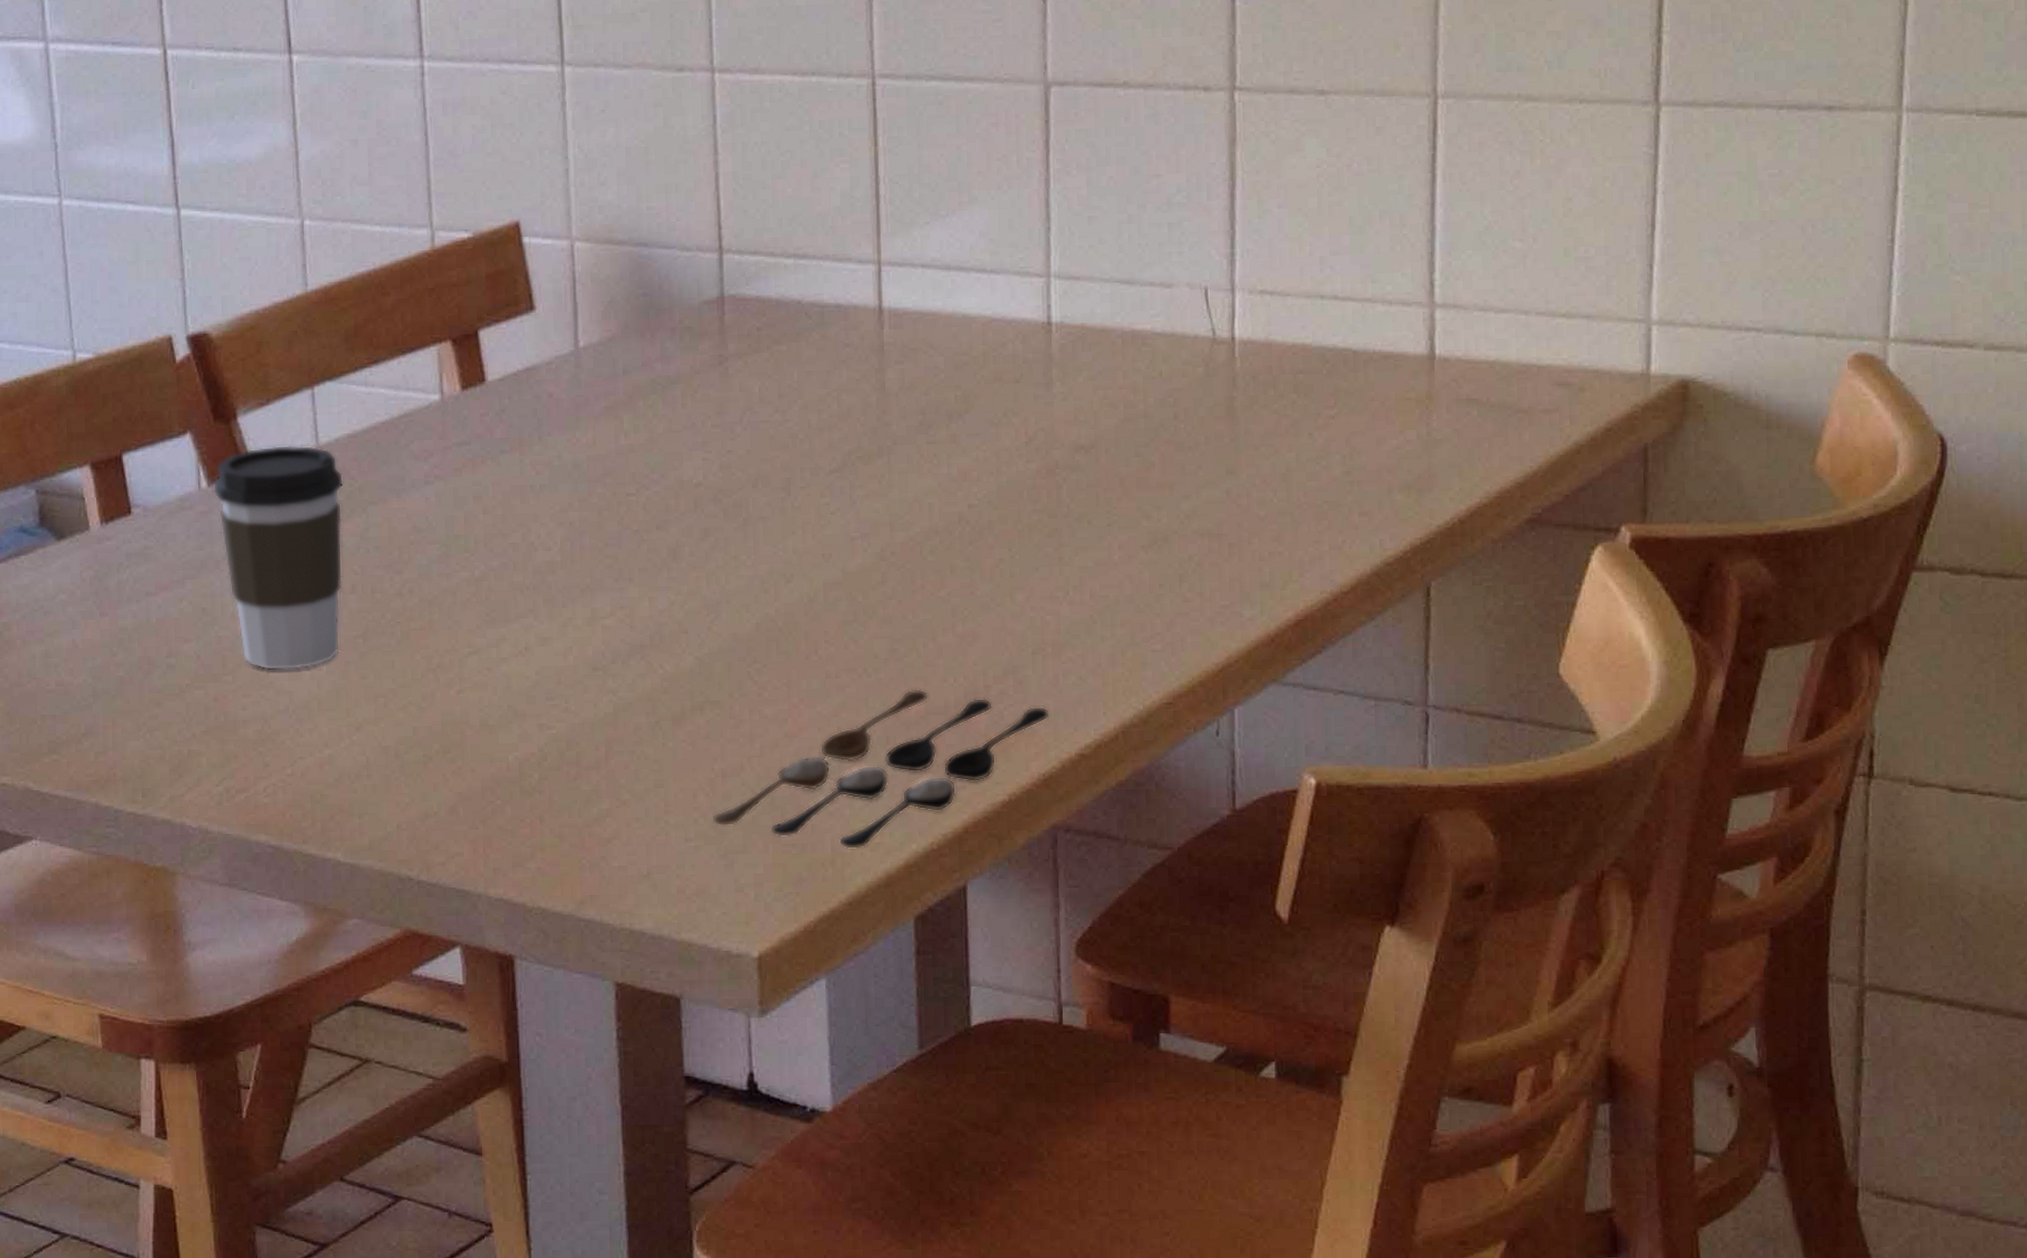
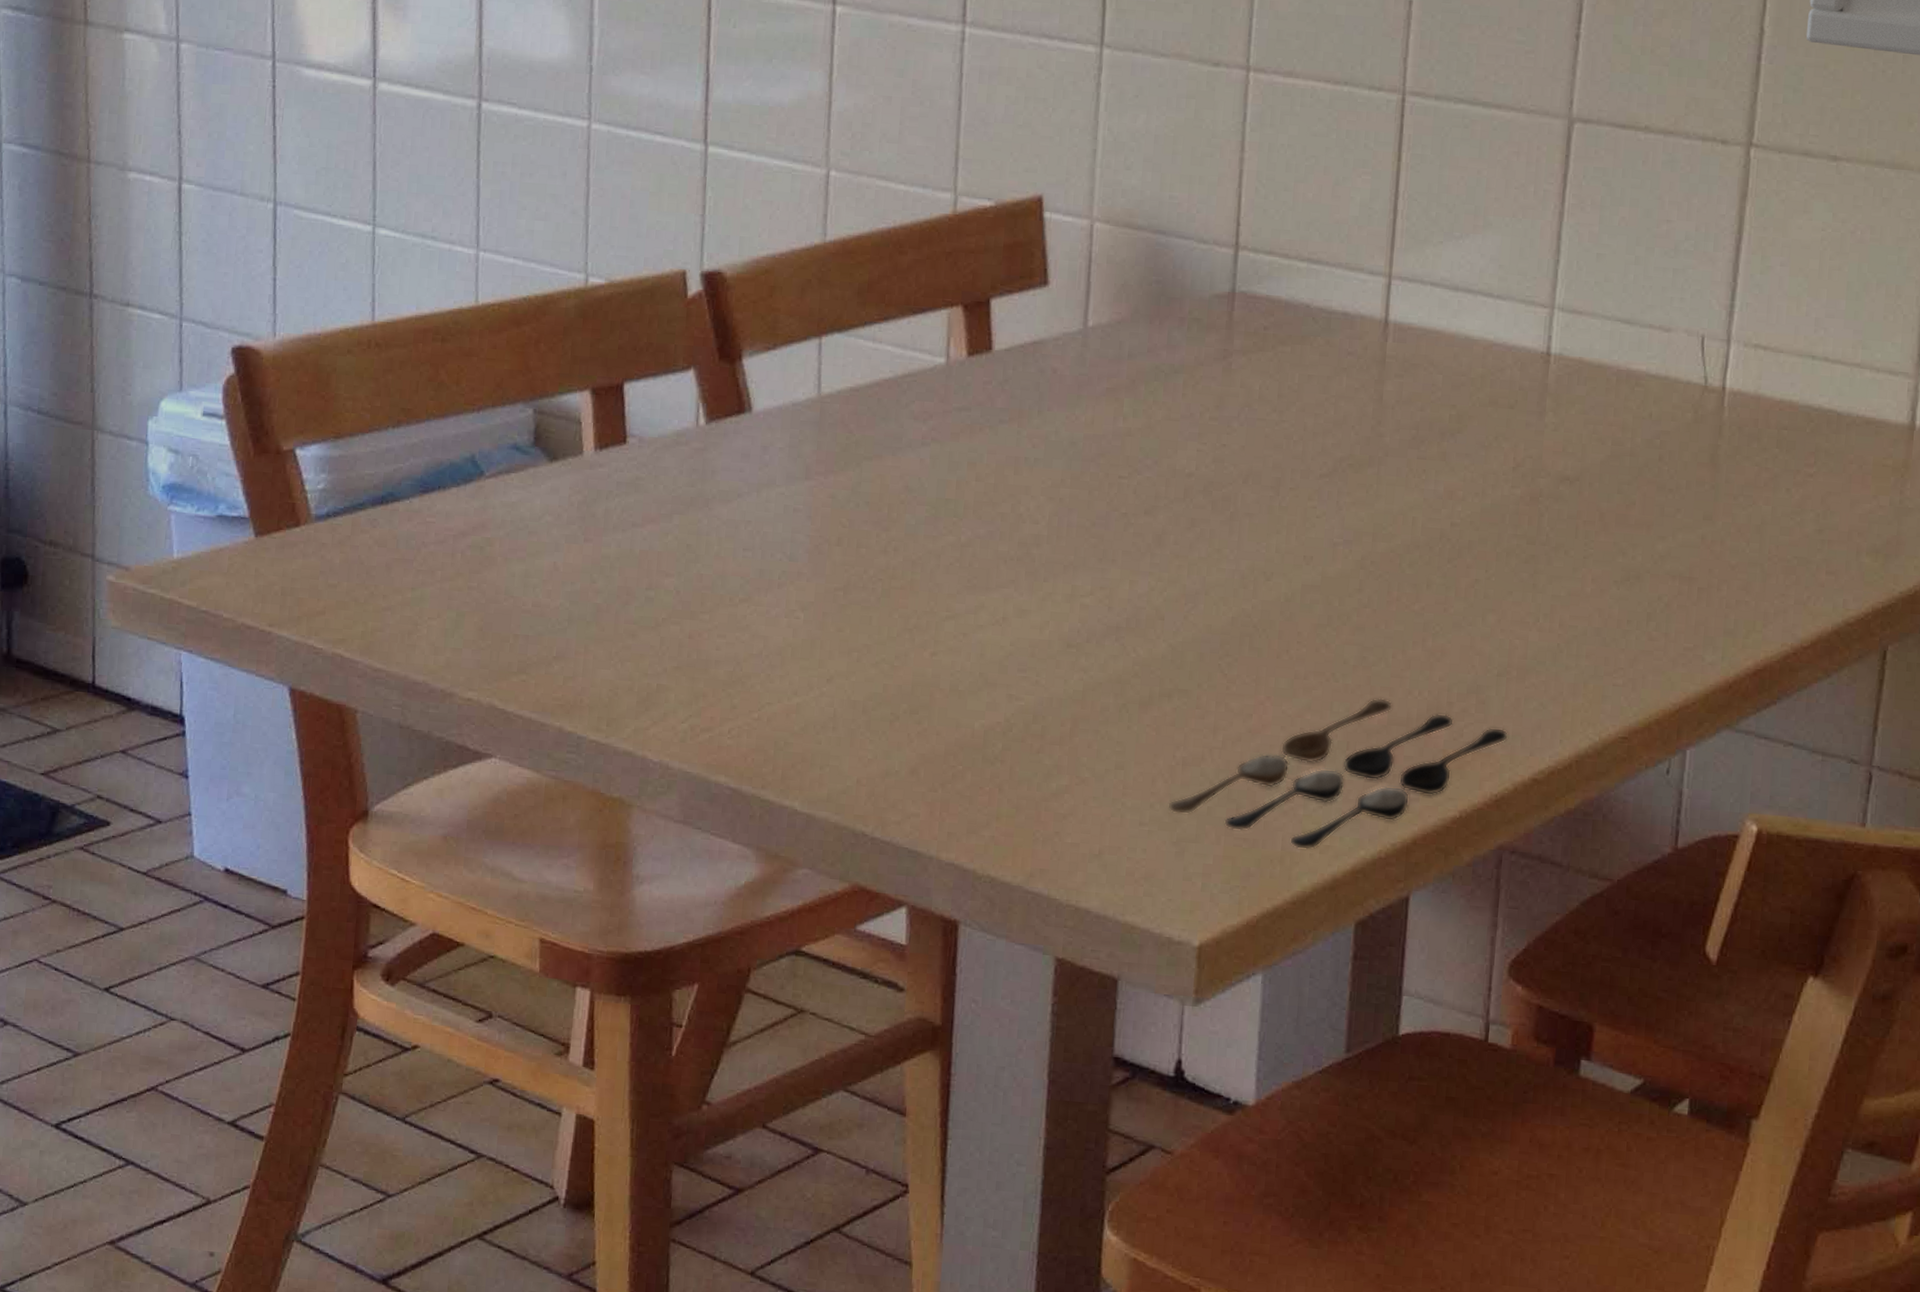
coffee cup: present [212,444,344,671] -> none [710,390,842,616]

